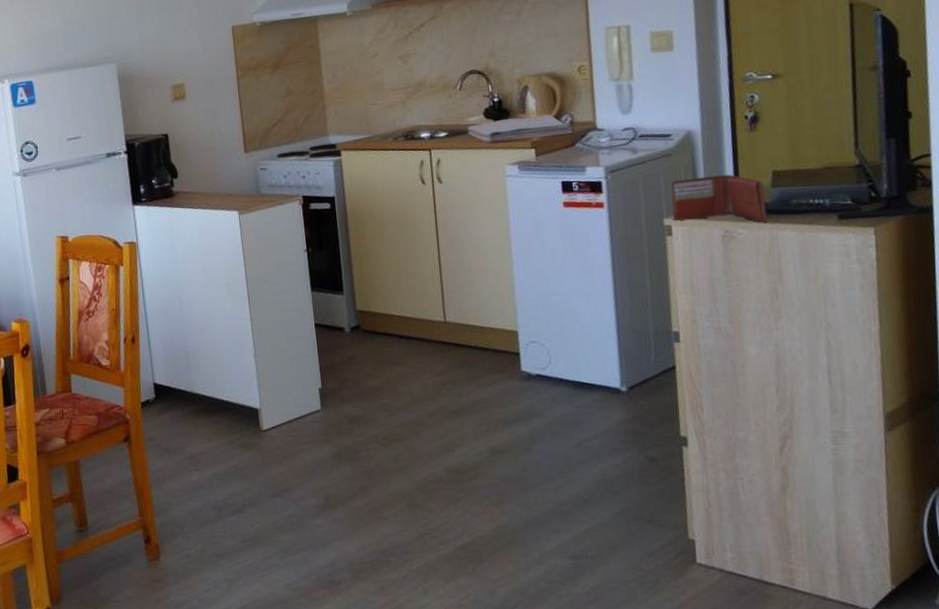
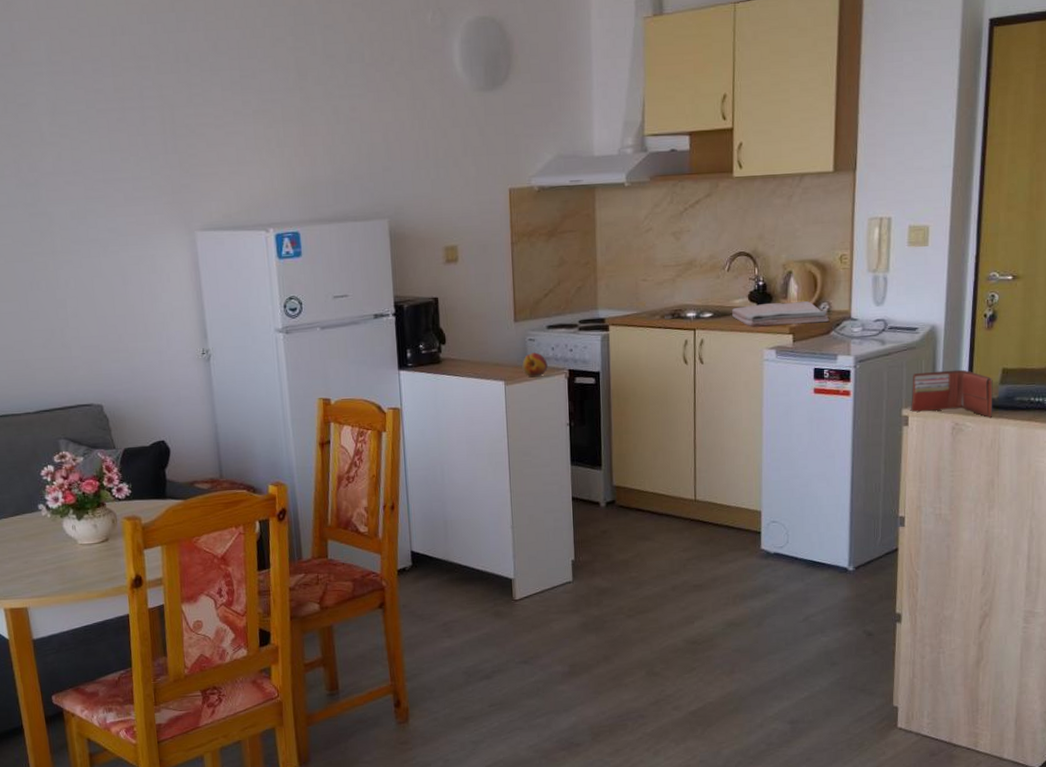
fruit: none [255,181,281,206] -> present [522,352,548,378]

